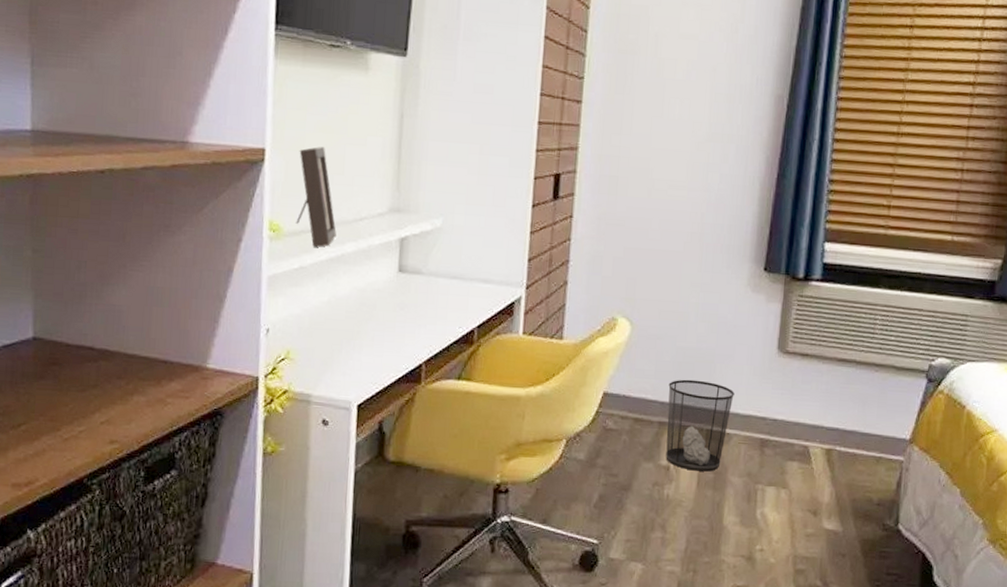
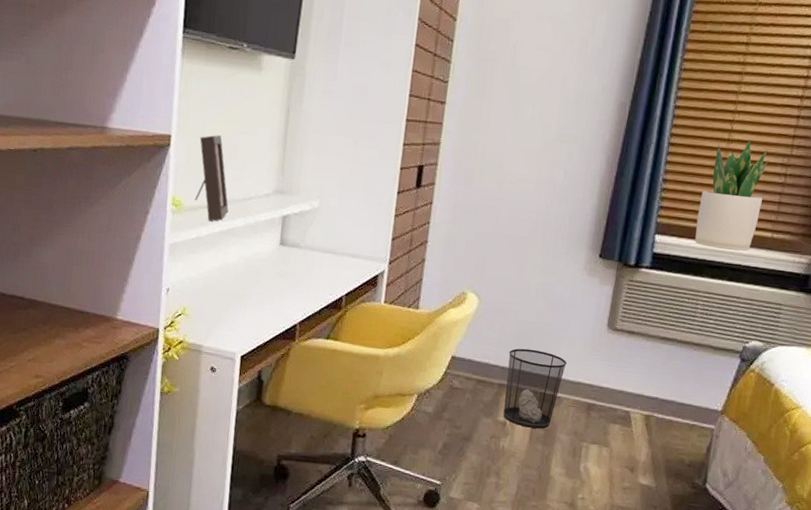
planter: none [868,132,943,257] -> present [695,140,769,251]

